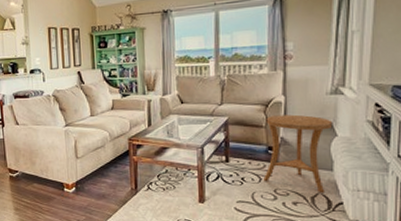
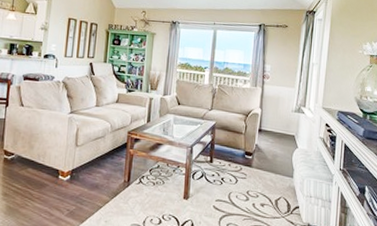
side table: present [263,114,333,192] -> none [239,124,295,196]

